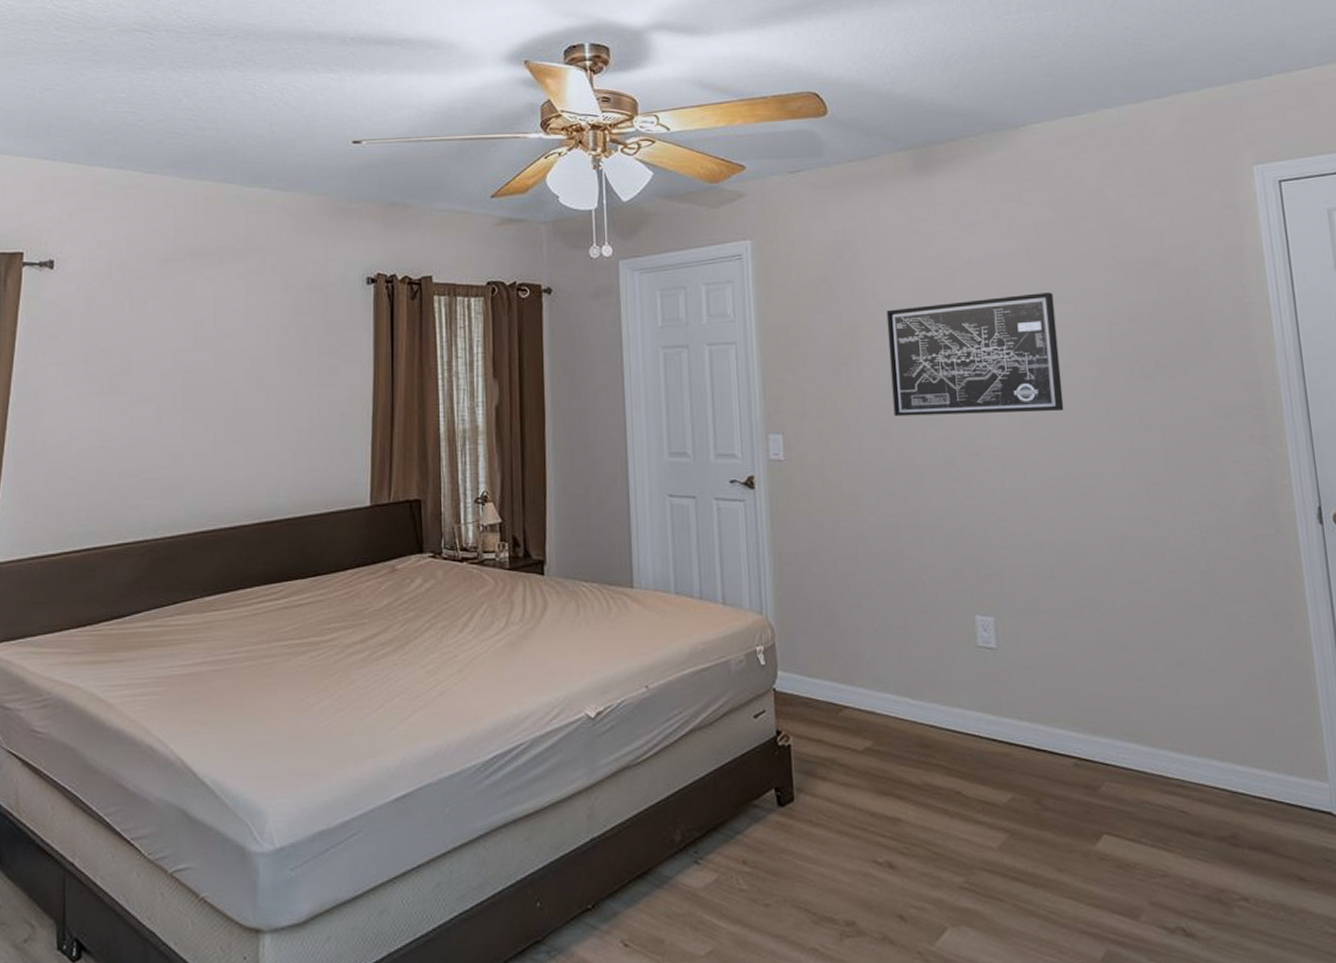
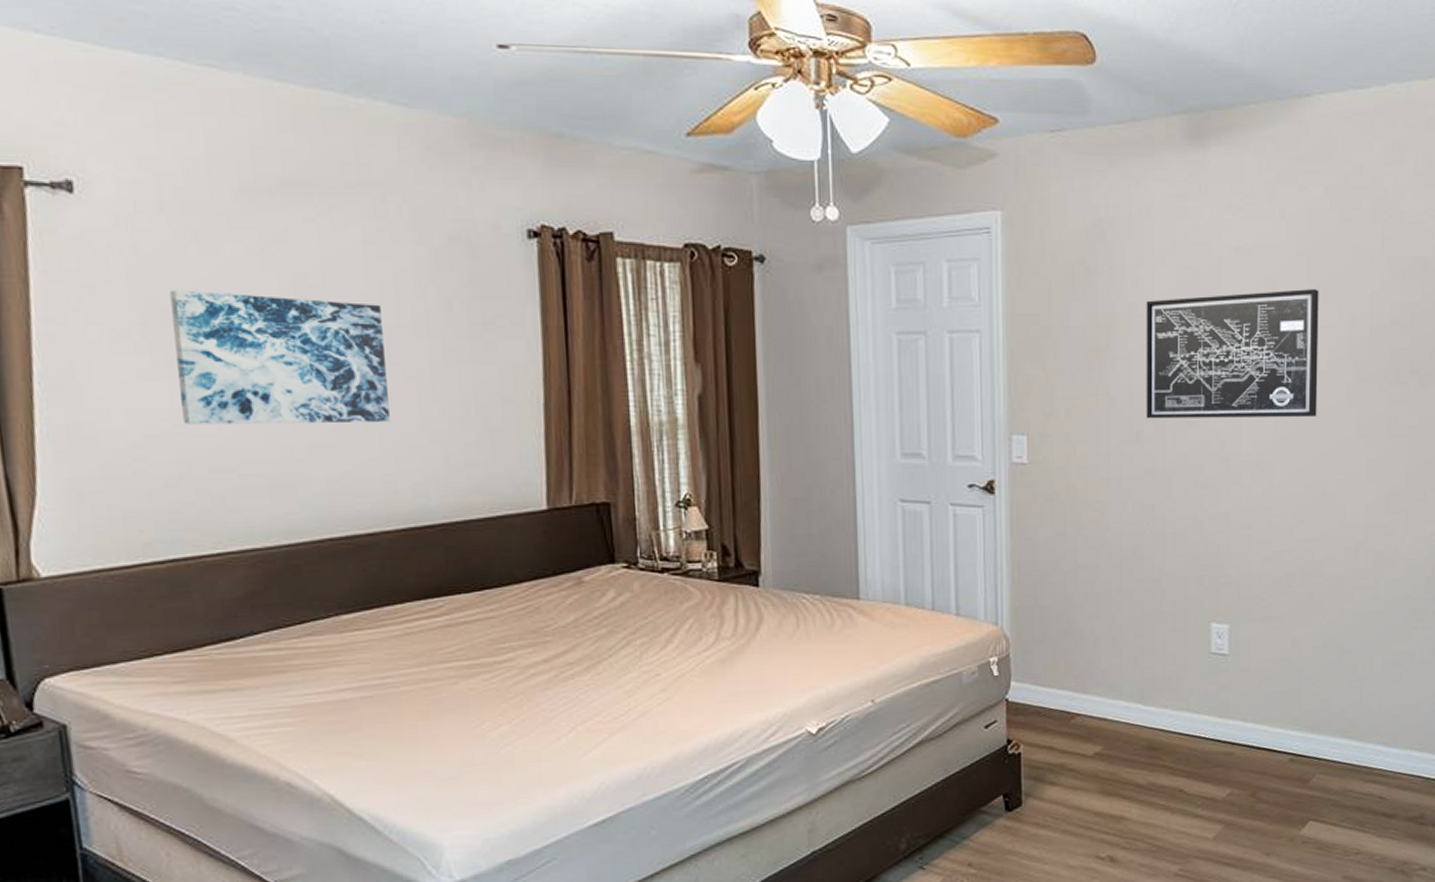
wall art: none [106,336,254,440] -> present [170,290,390,425]

